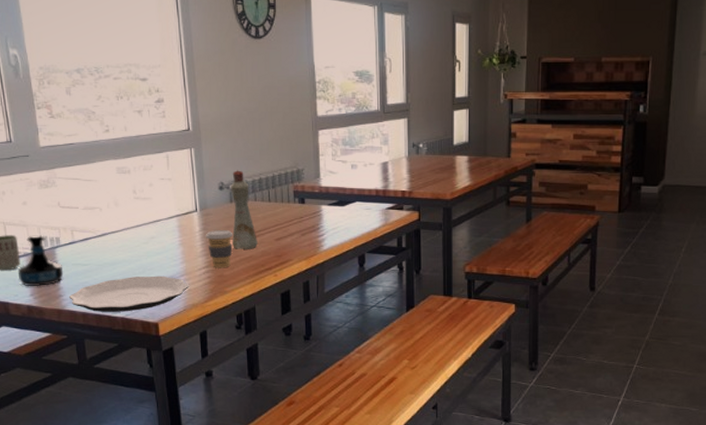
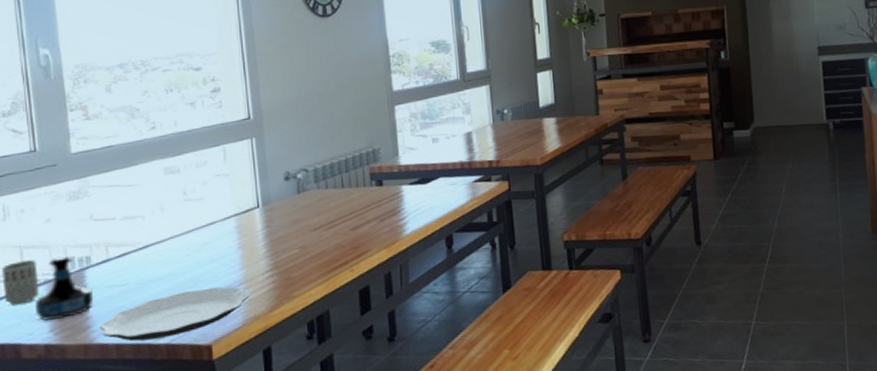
coffee cup: present [205,230,234,268] -> none [268,225,302,271]
bottle: present [230,170,258,249] -> none [297,156,330,246]

